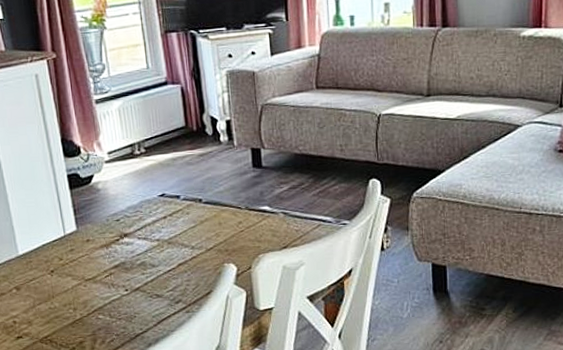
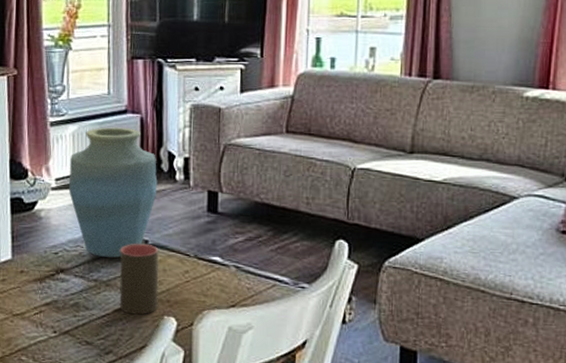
vase: none [119,98,205,219] -> present [68,127,158,258]
cup: none [177,202,218,266] -> present [119,243,159,315]

